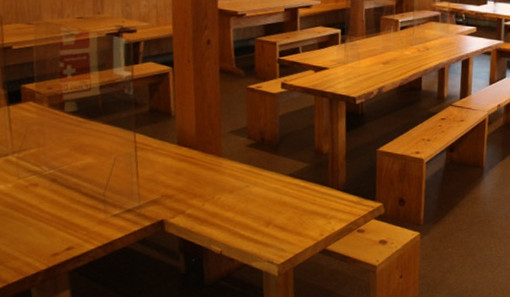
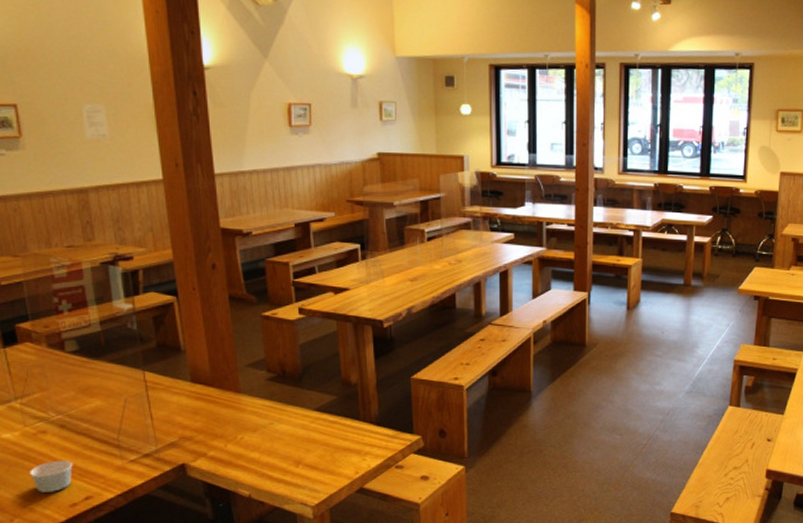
paper cup: none [17,211,59,242] -> present [30,460,73,493]

